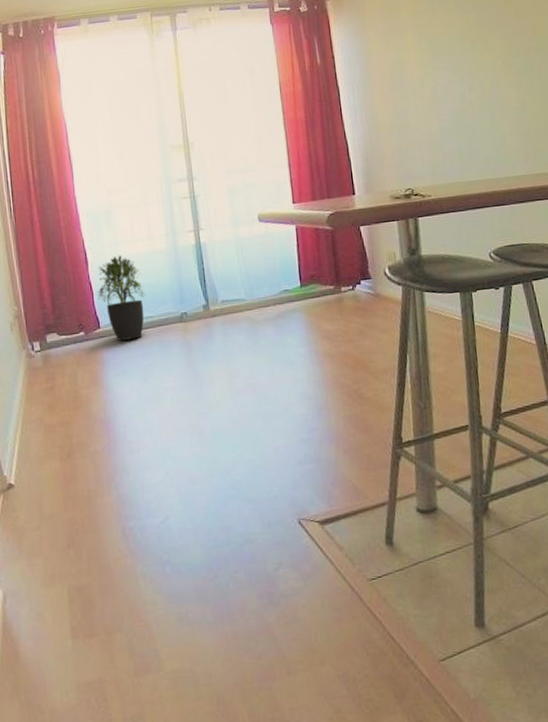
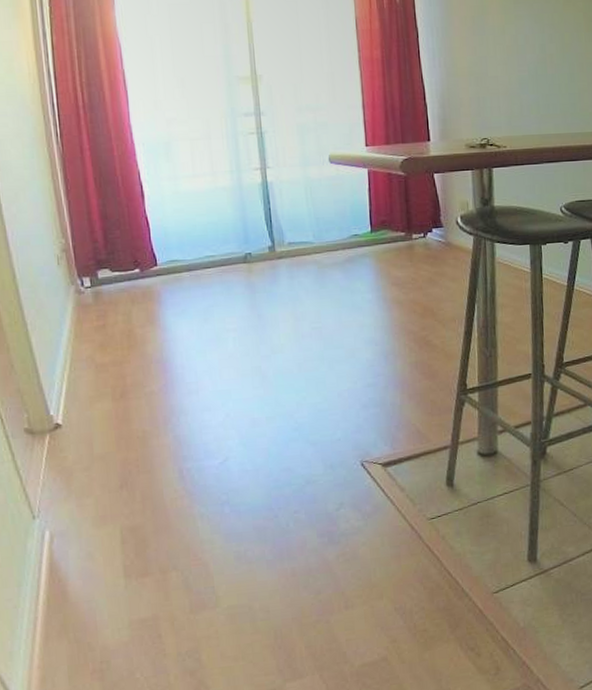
potted plant: present [97,255,146,341] -> none [154,190,208,280]

